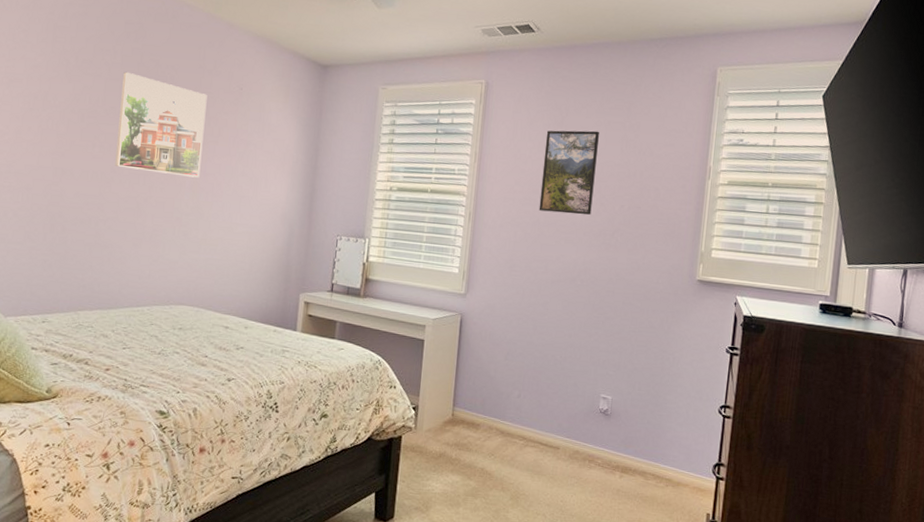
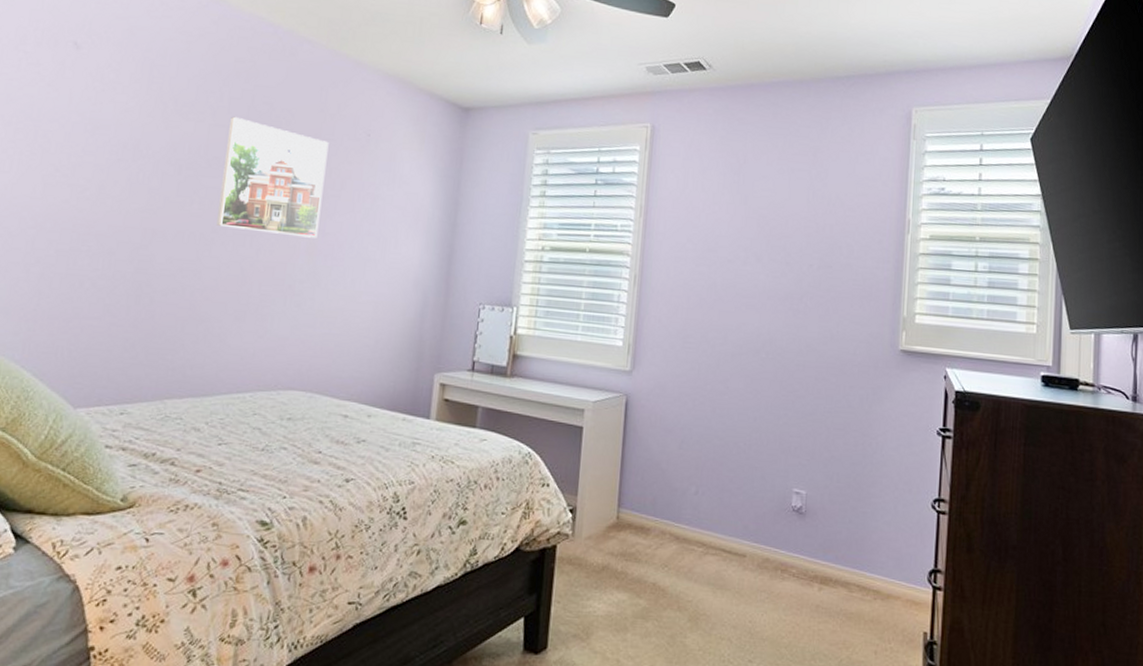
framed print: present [539,130,599,215] -> none [715,179,782,276]

